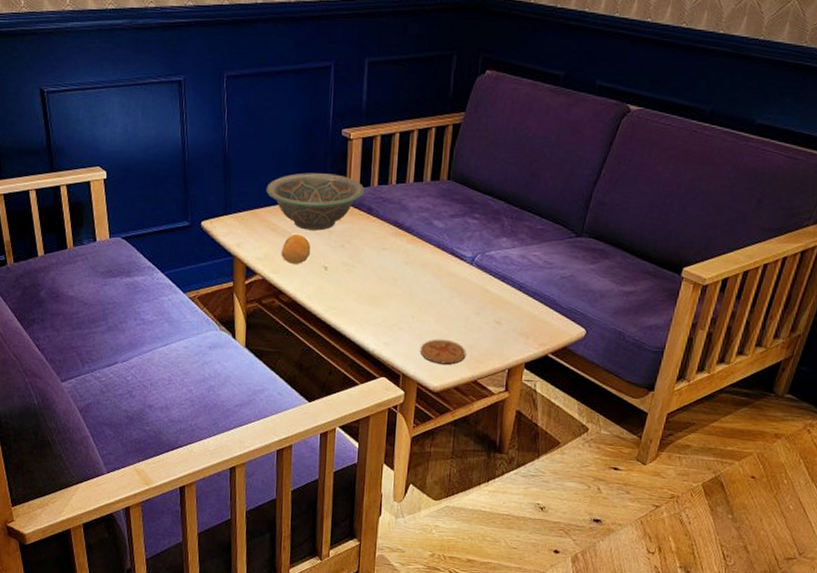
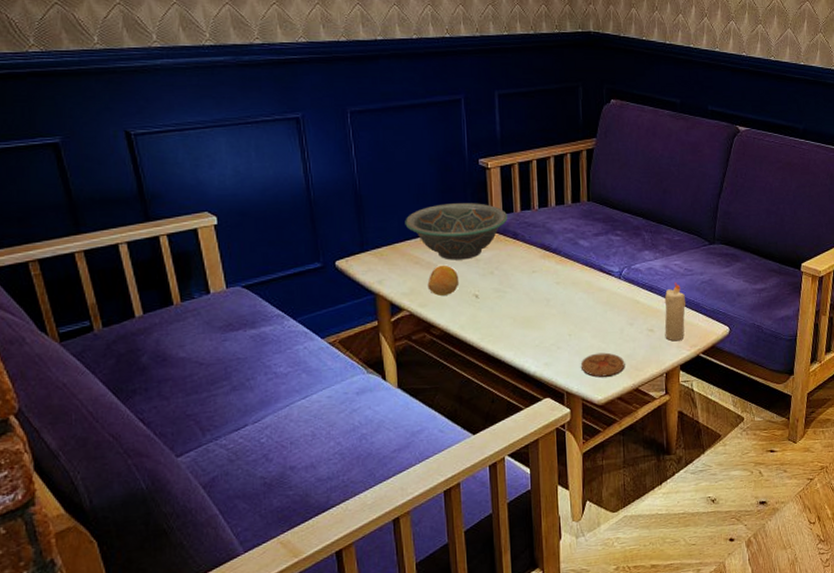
candle: none [512,275,541,337] -> present [664,283,686,341]

